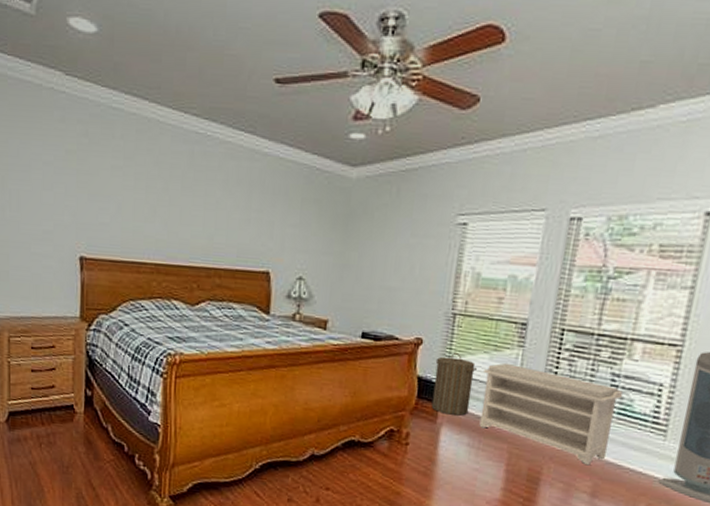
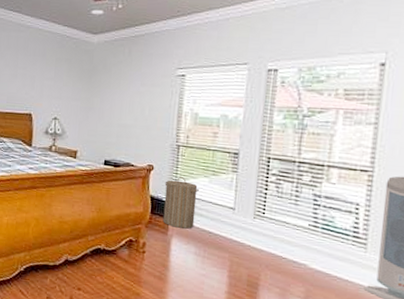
bench: present [479,362,623,466] -> none [203,185,325,274]

